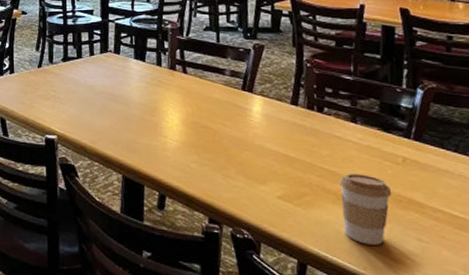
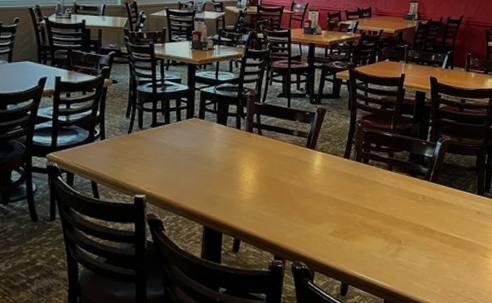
coffee cup: present [339,174,392,245] -> none [376,211,413,265]

